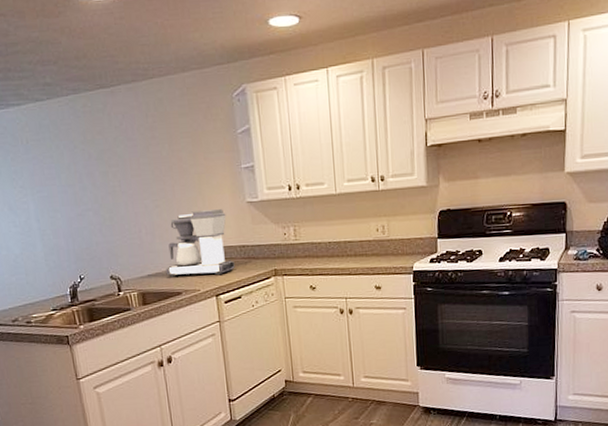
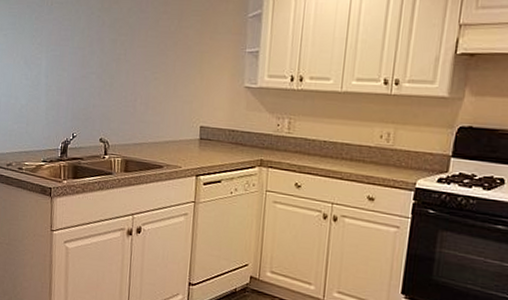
coffee maker: present [165,209,235,278] -> none [152,88,222,156]

